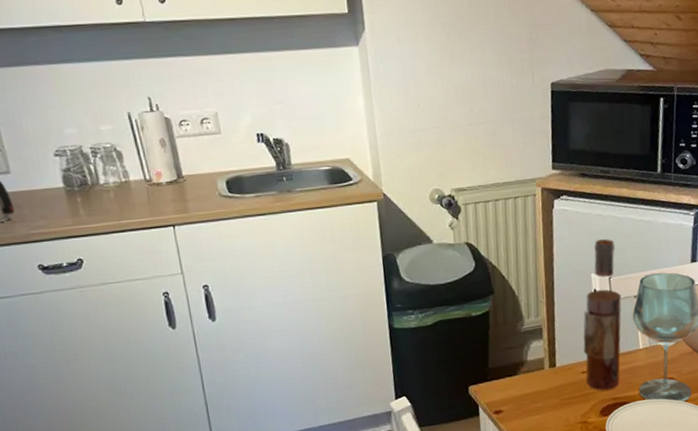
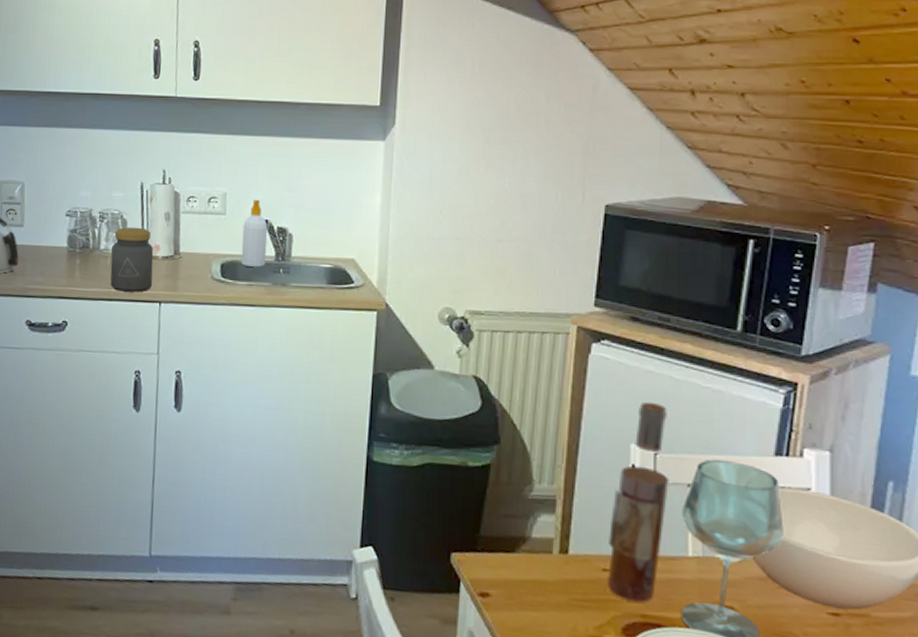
jar: none [111,157,163,222] -> present [110,227,154,292]
soap bottle: none [240,115,269,180] -> present [240,199,268,268]

